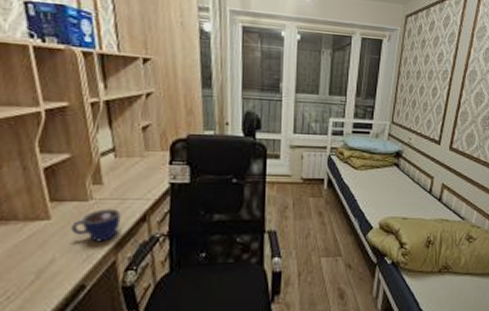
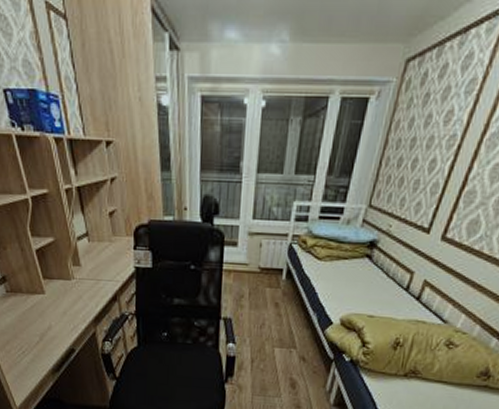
cup: present [71,208,122,242] -> none [61,287,97,316]

